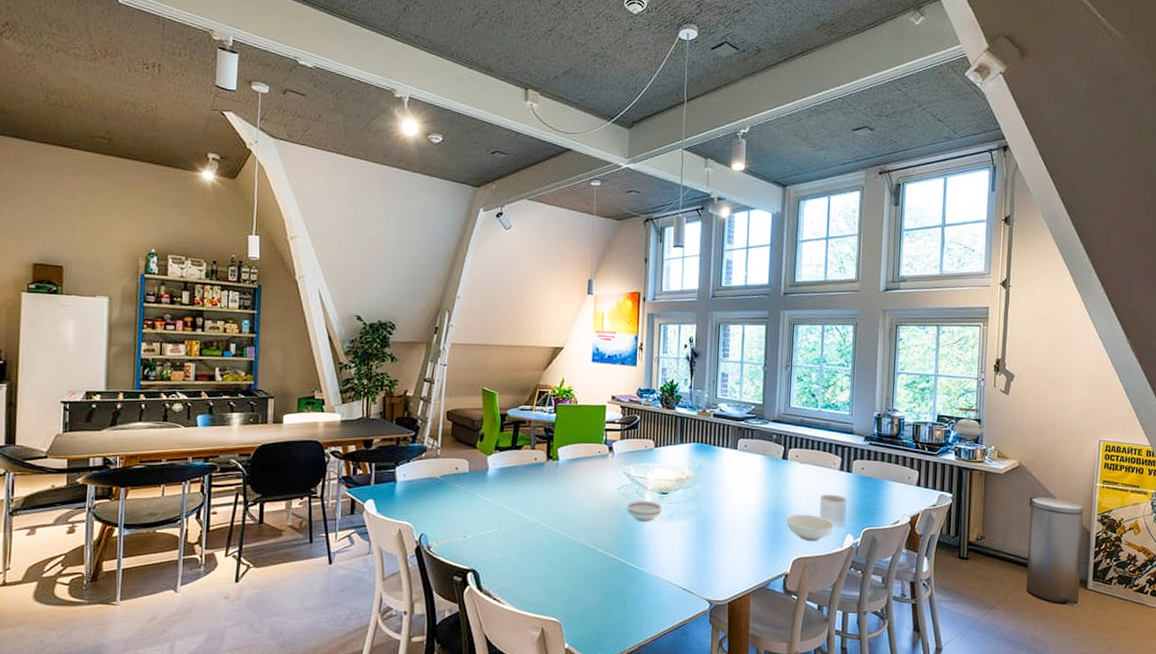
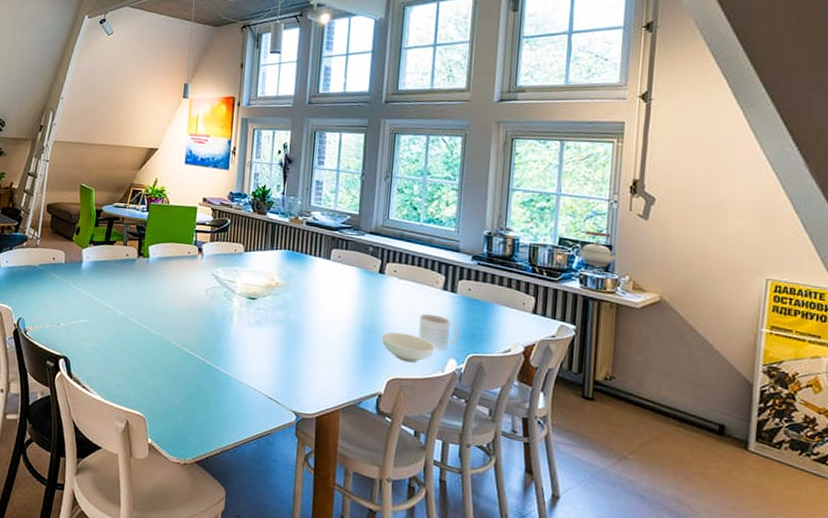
bowl: present [626,500,662,522] -> none [213,303,250,326]
pedal bin: present [1025,497,1084,607] -> none [666,337,745,471]

